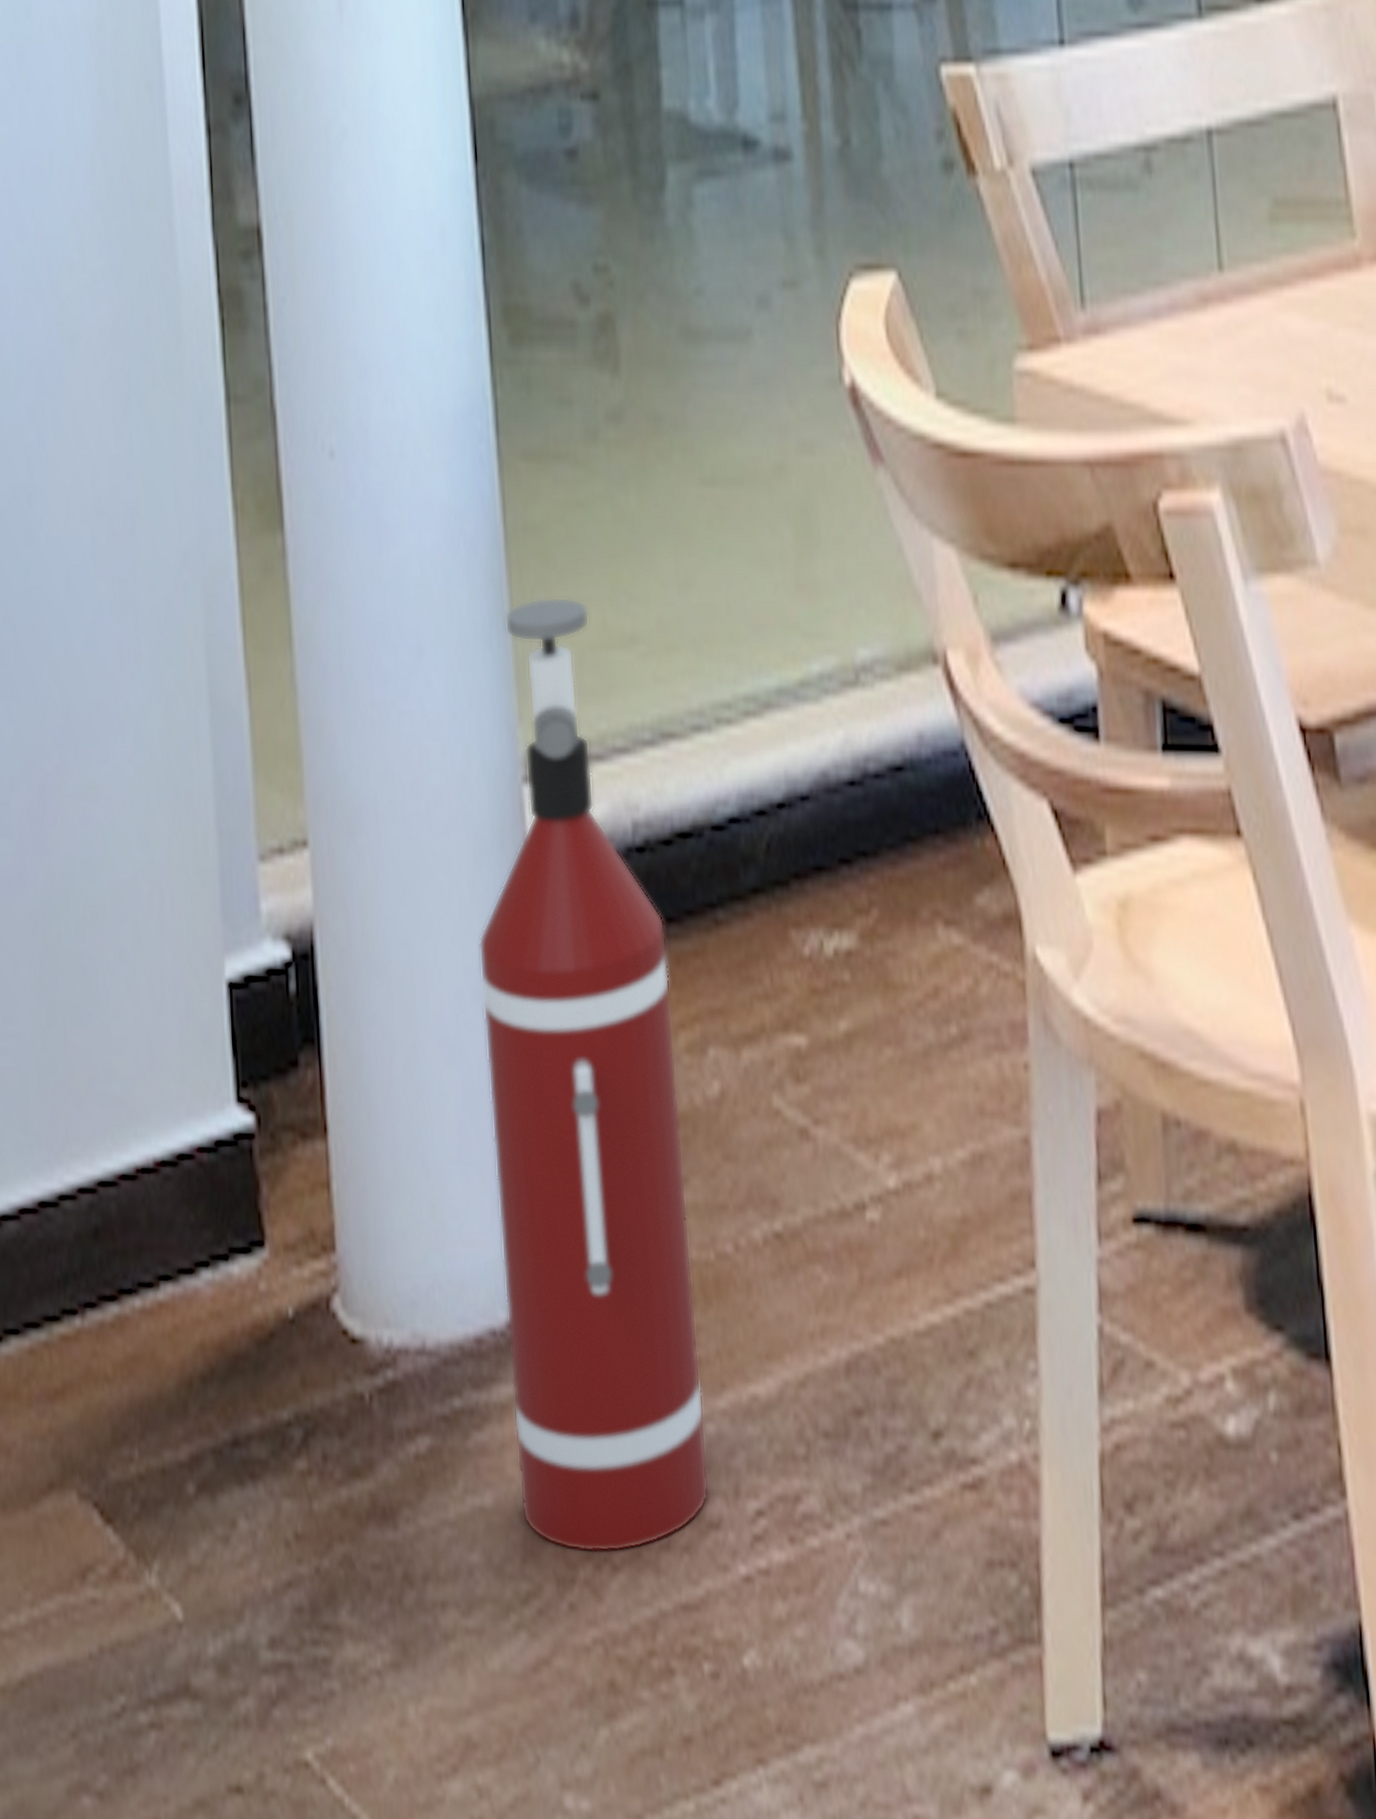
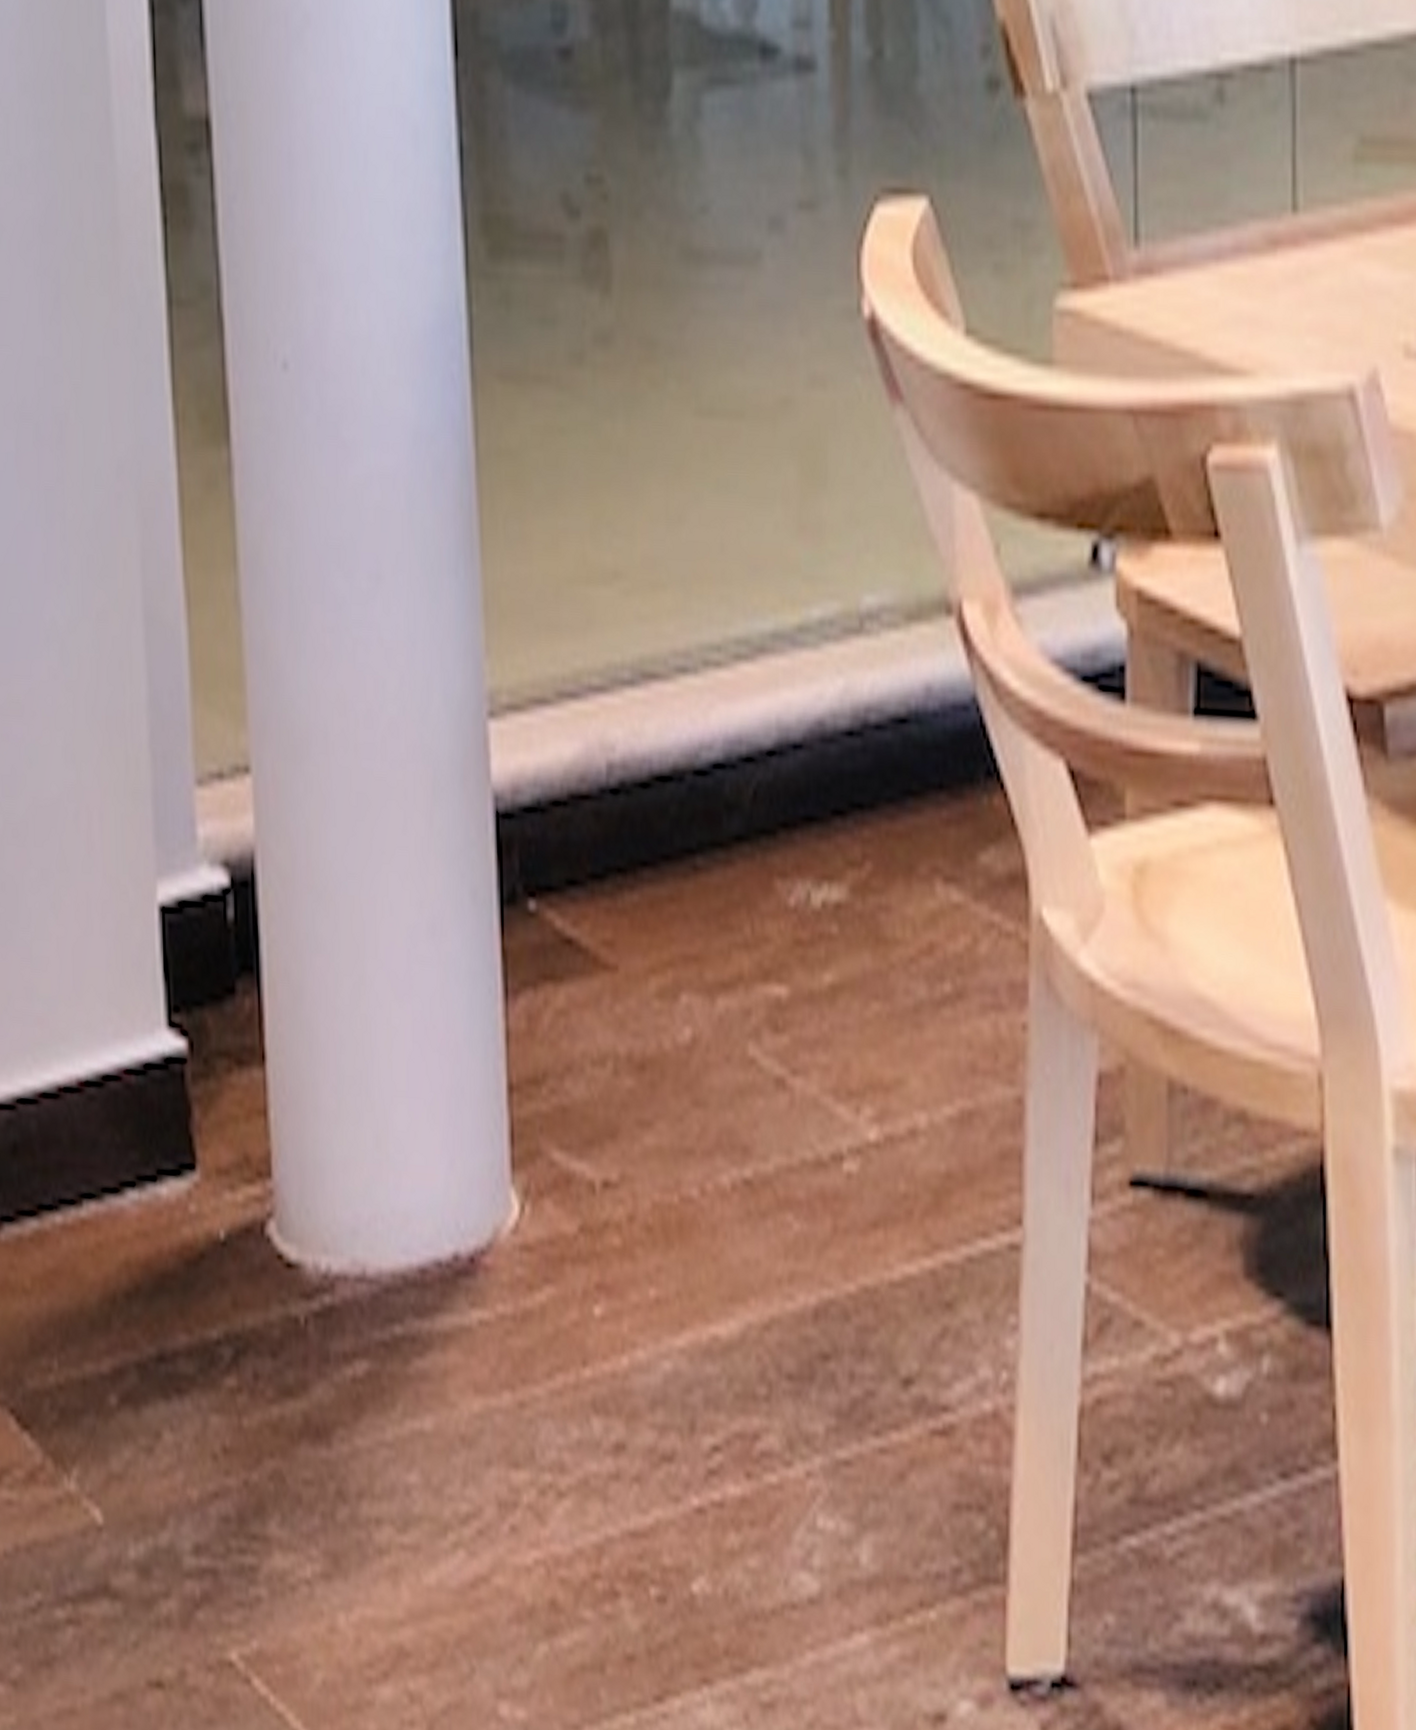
fire extinguisher: present [478,597,710,1553] -> none [434,526,664,1479]

